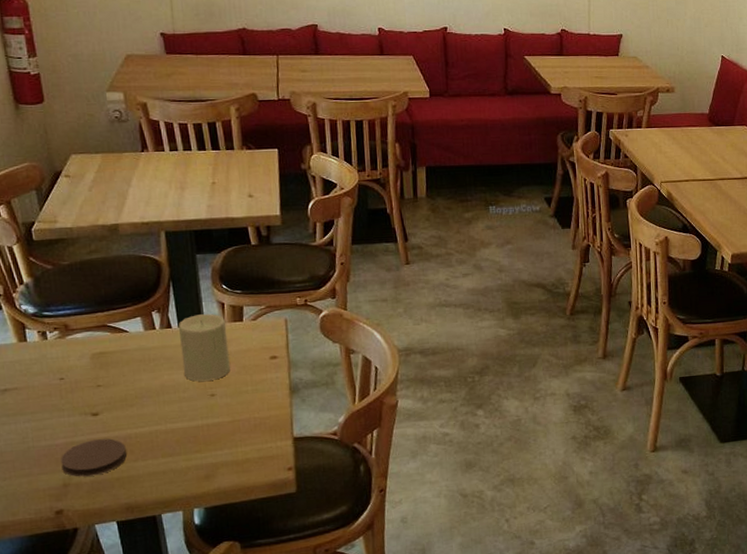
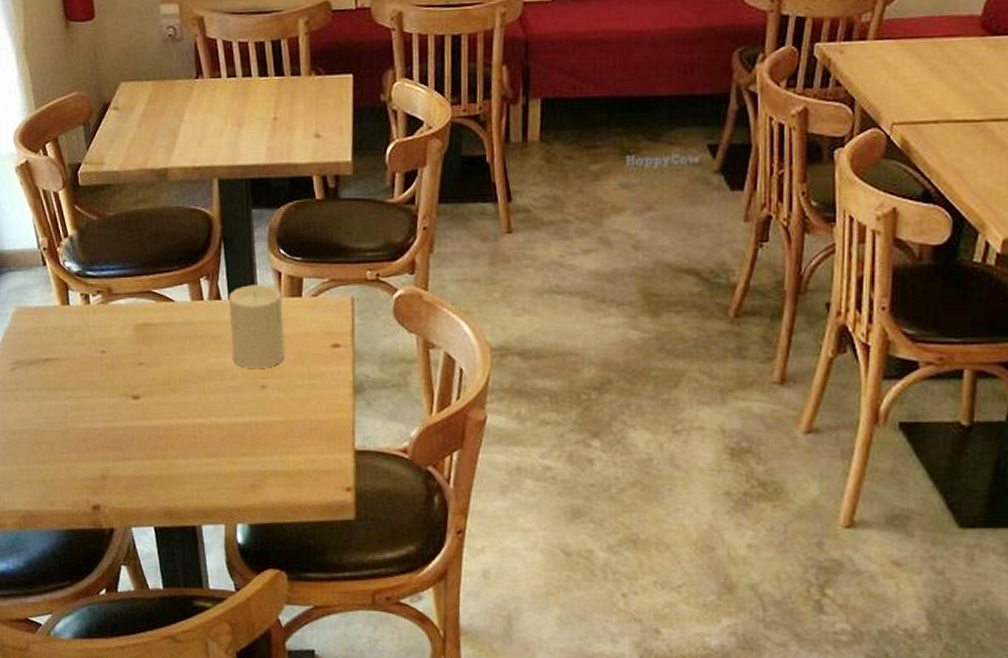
coaster: present [61,438,127,477] -> none [99,427,167,470]

